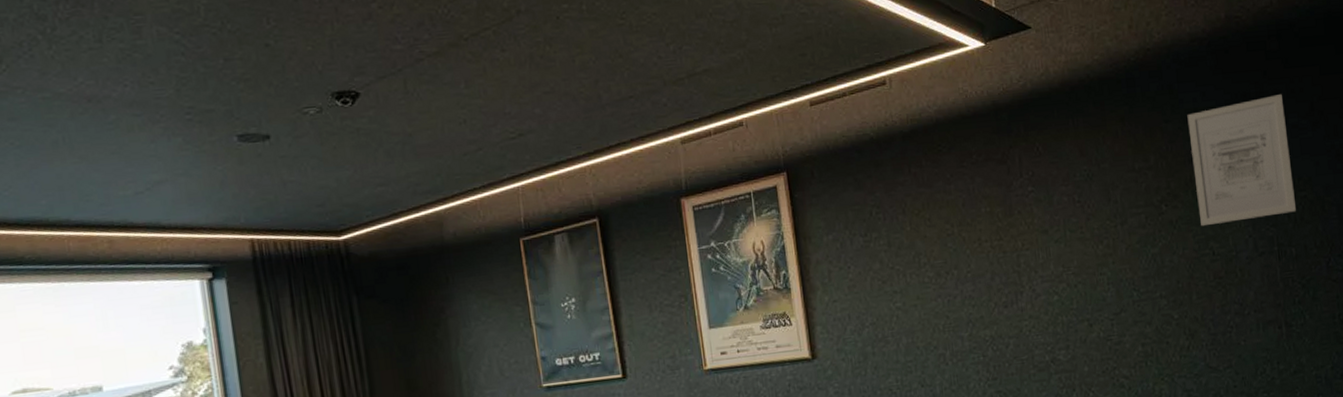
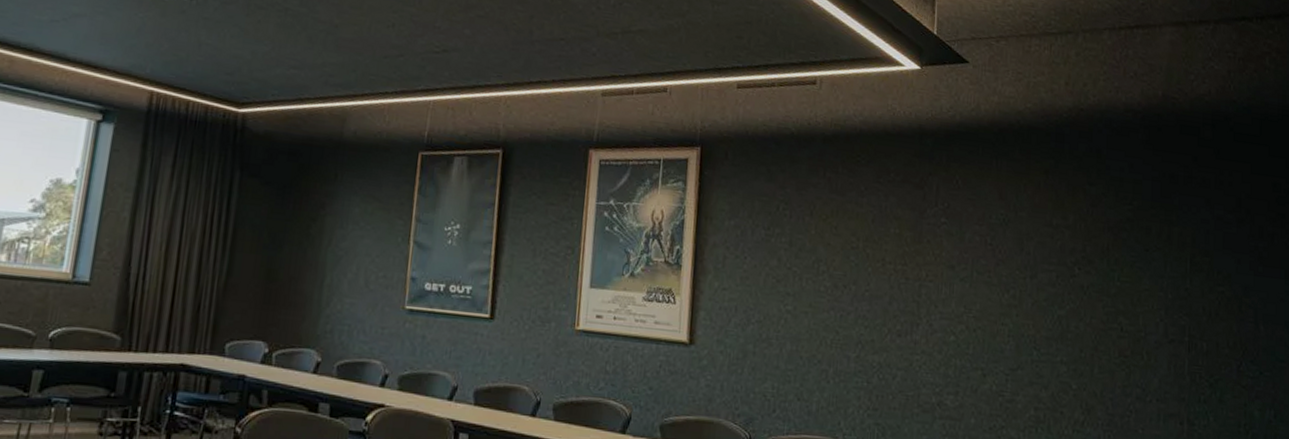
wall art: present [1187,93,1297,227] -> none [1111,181,1213,306]

